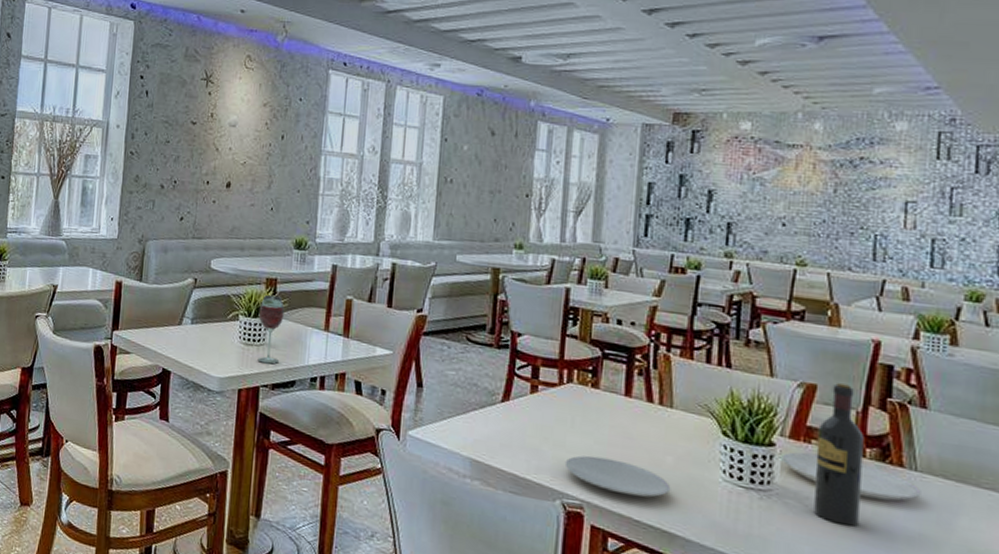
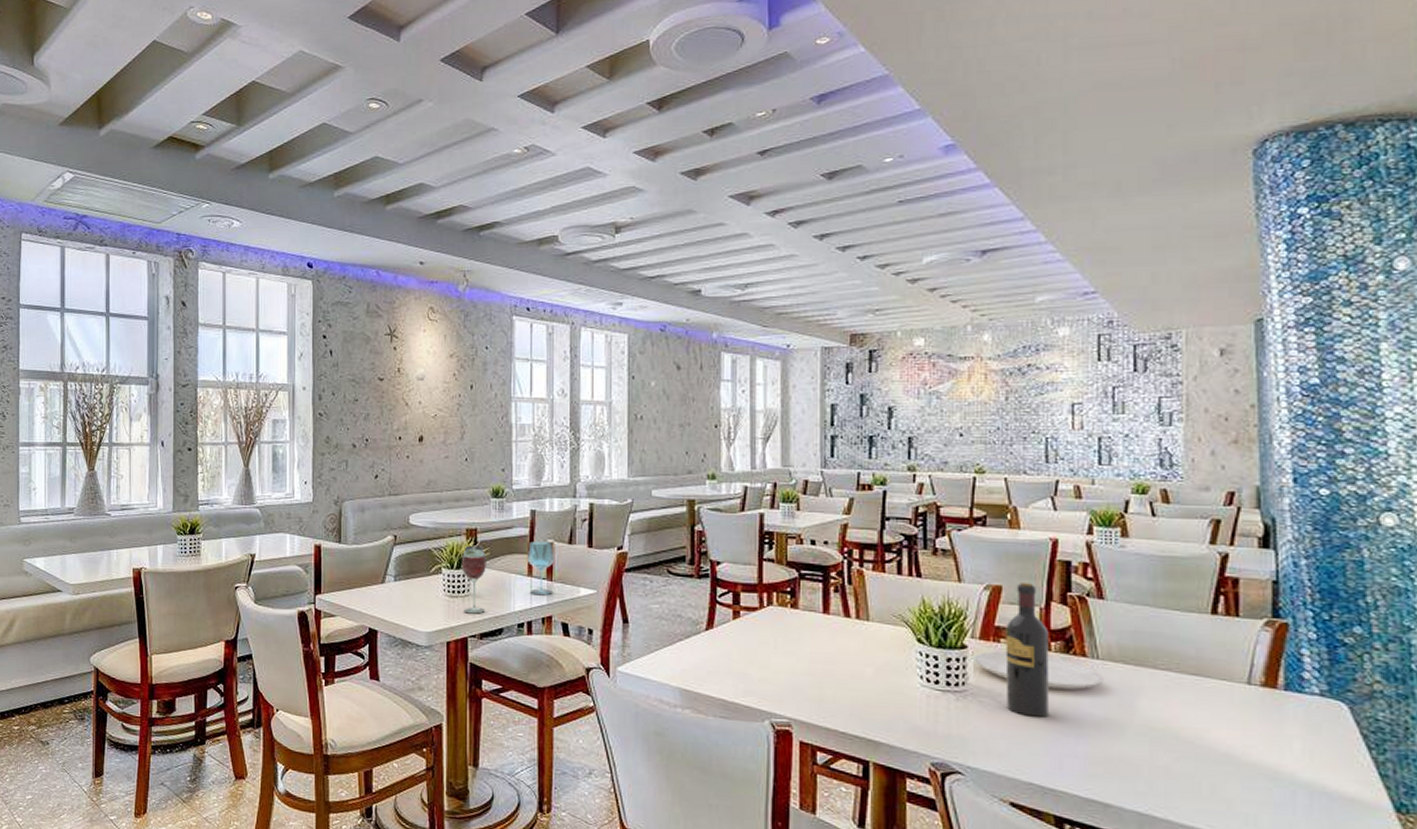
wine glass: none [324,296,354,351] -> present [526,541,556,595]
plate: present [564,455,671,498] -> none [770,674,873,710]

